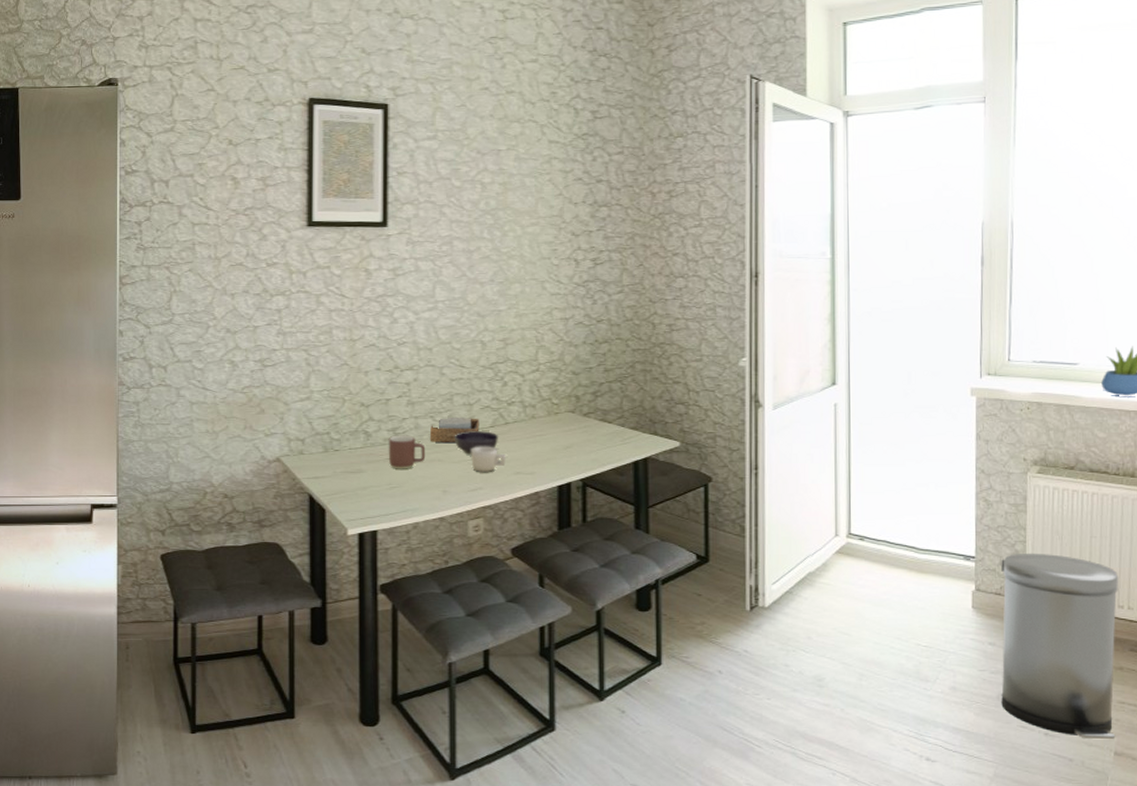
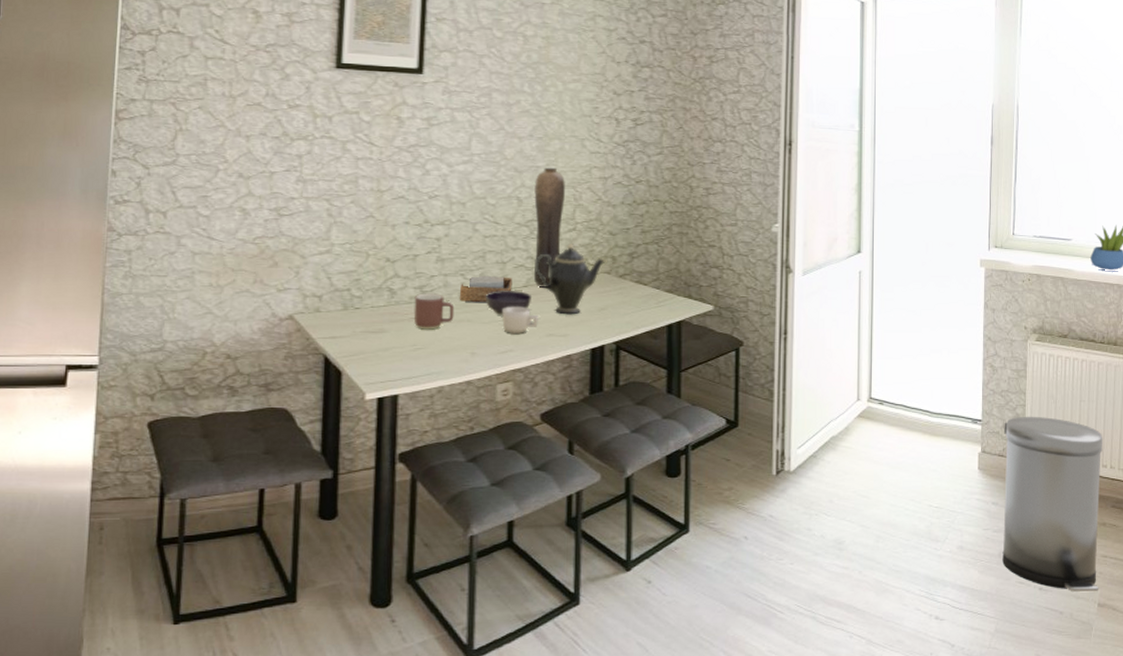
vase: none [497,310,528,427] -> present [533,167,566,288]
teapot: none [500,384,571,453] -> present [535,244,607,315]

